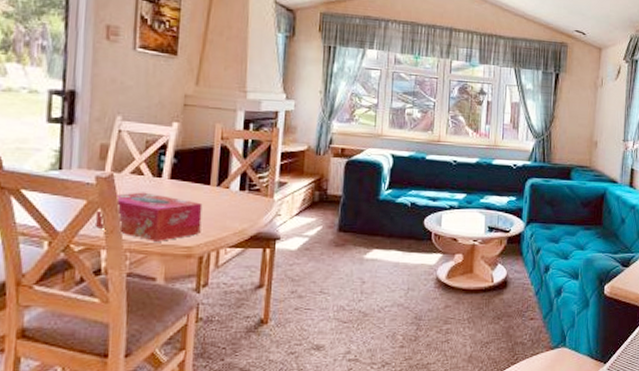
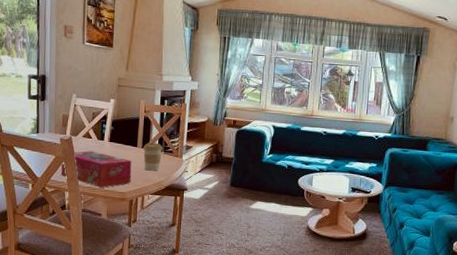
coffee cup: none [218,179,246,216] -> present [142,142,162,171]

